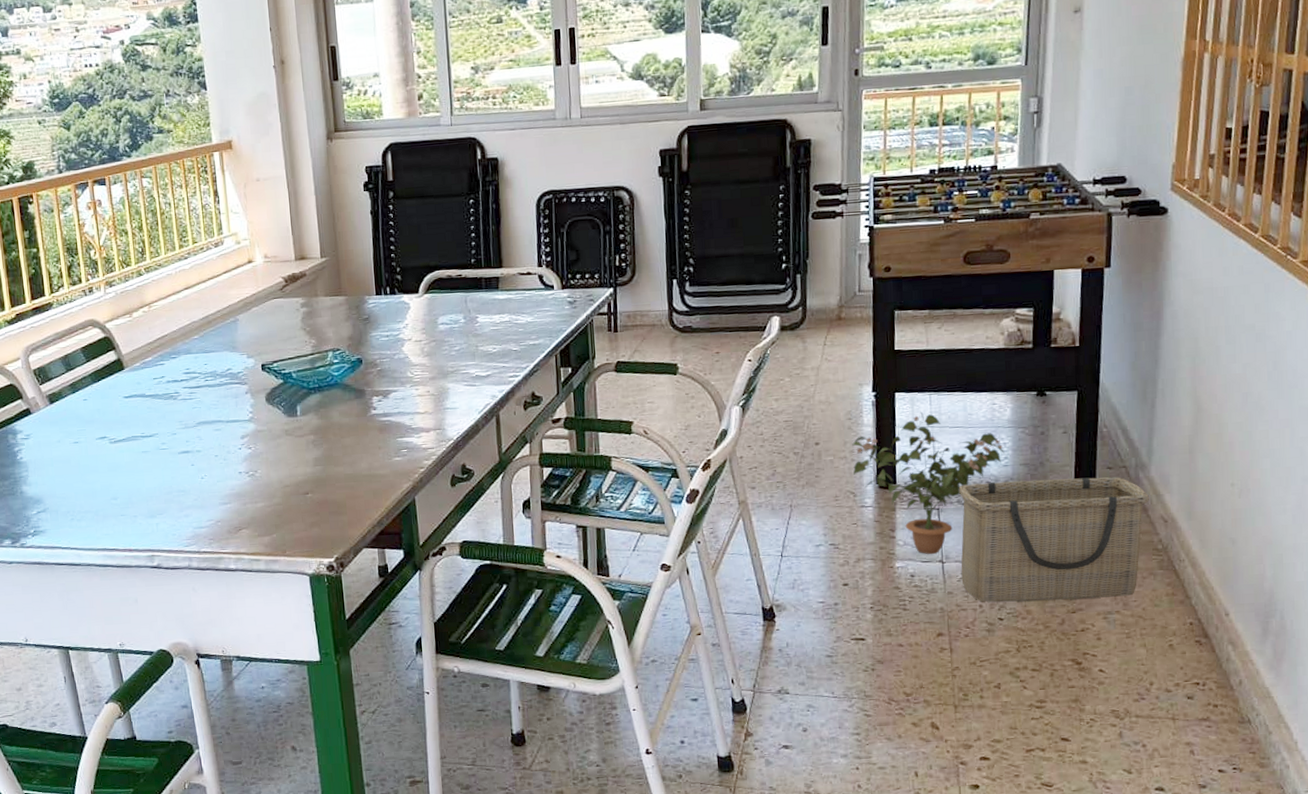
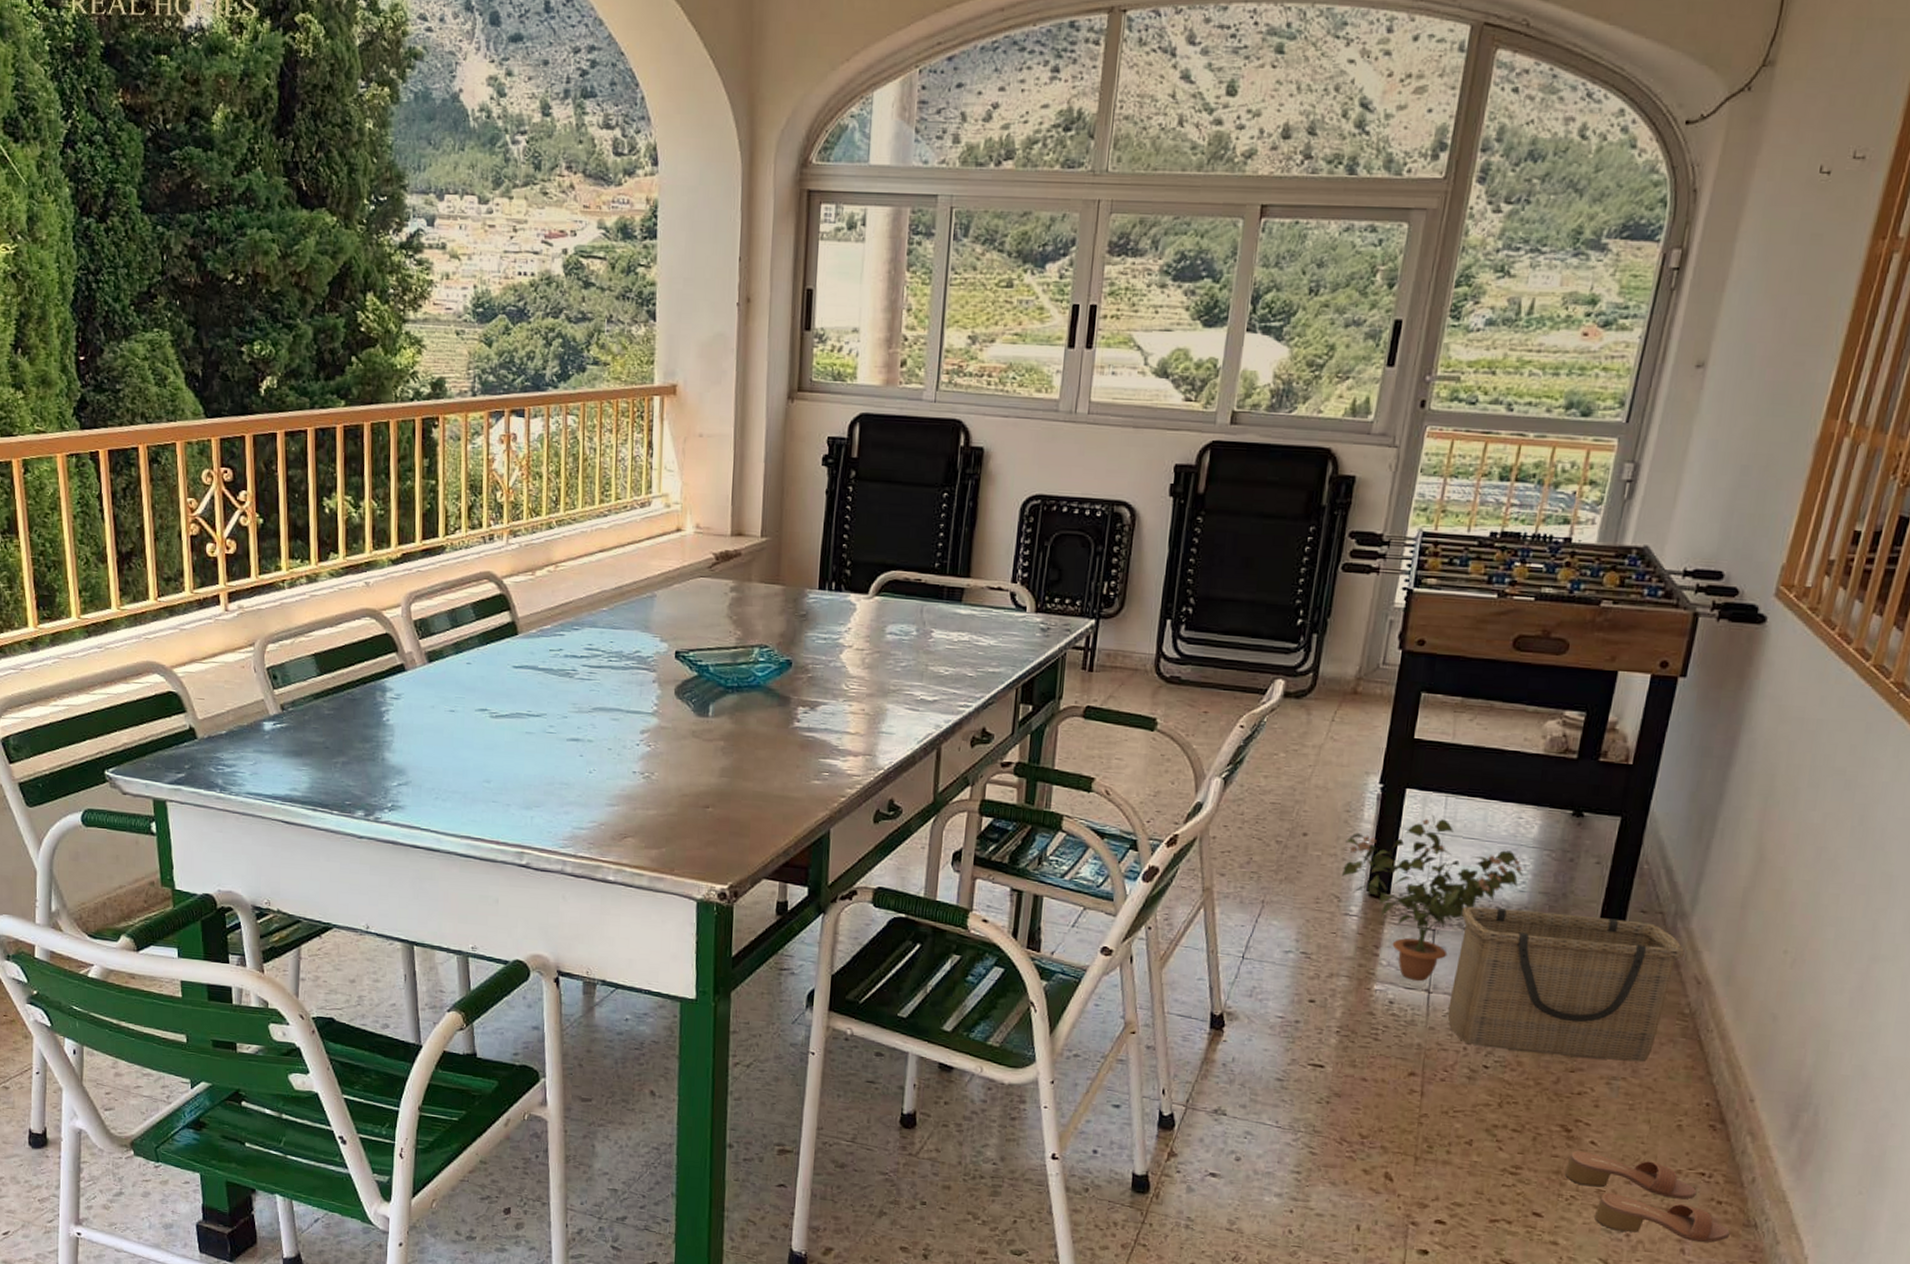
sandal: none [1082,679,1230,743] -> present [1564,1150,1731,1243]

